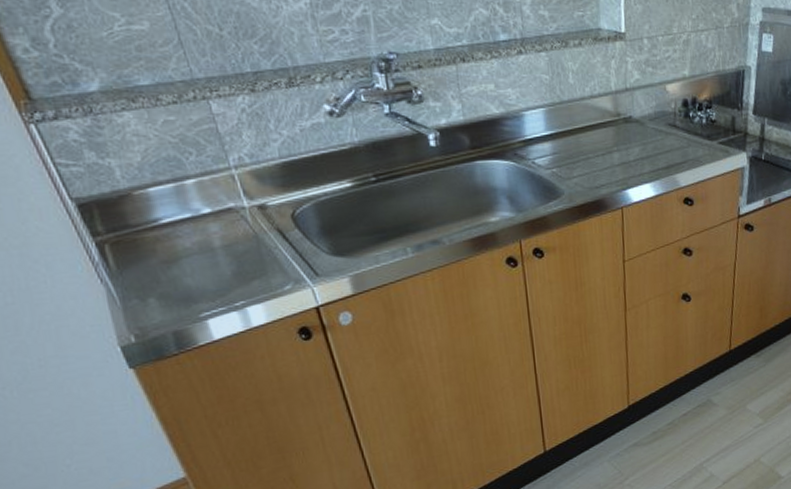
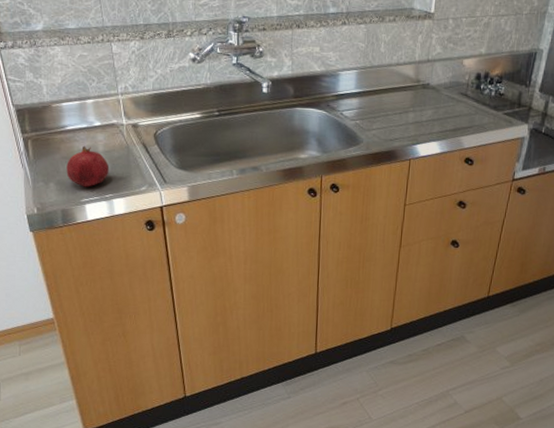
fruit: none [169,241,235,297] -> present [66,145,110,187]

